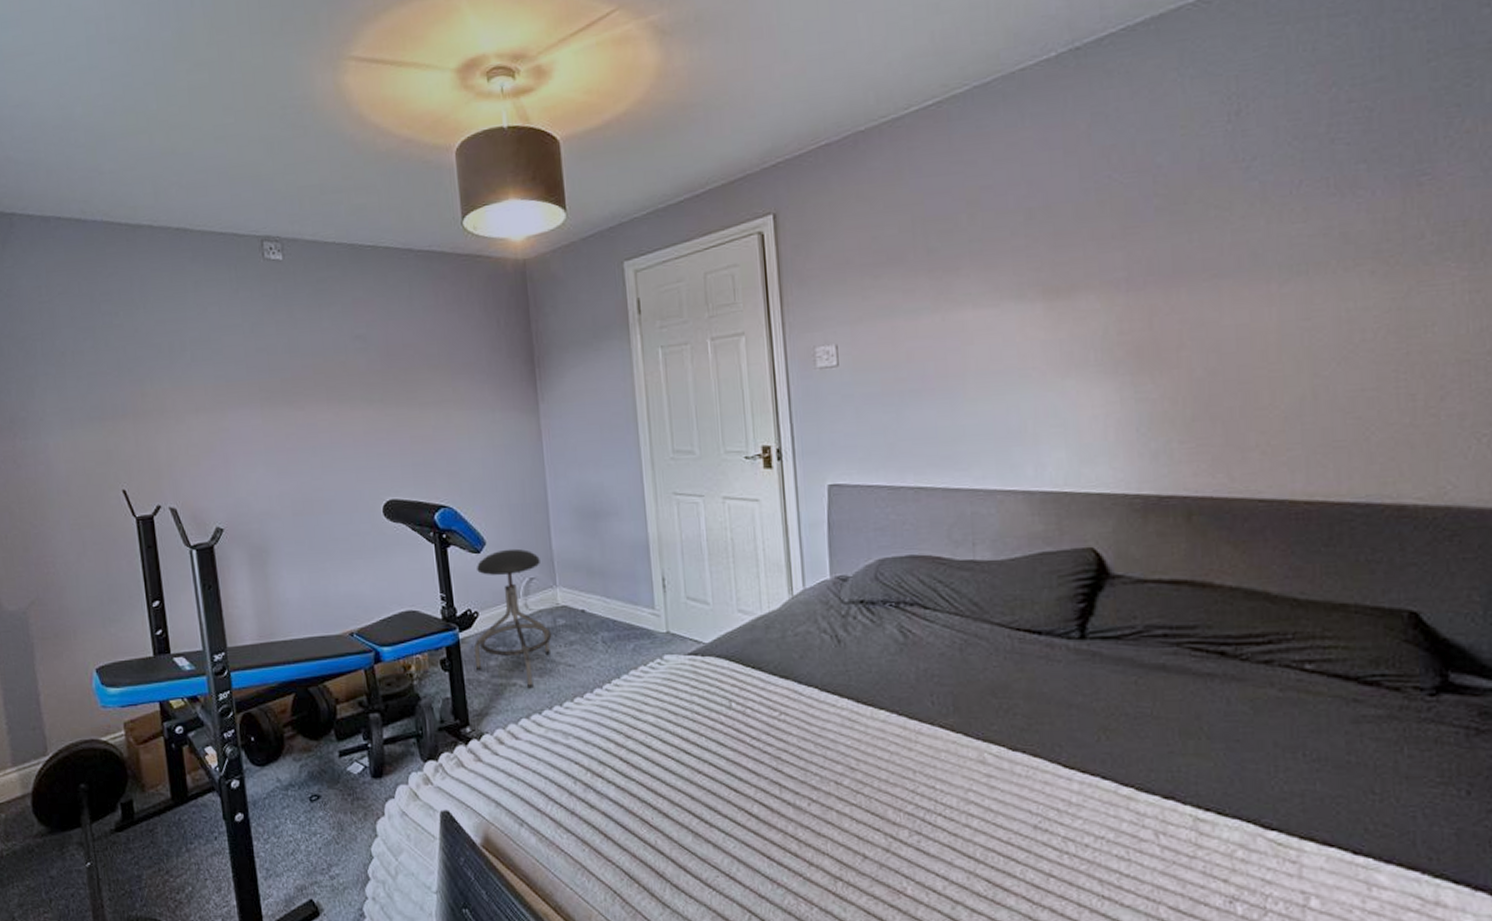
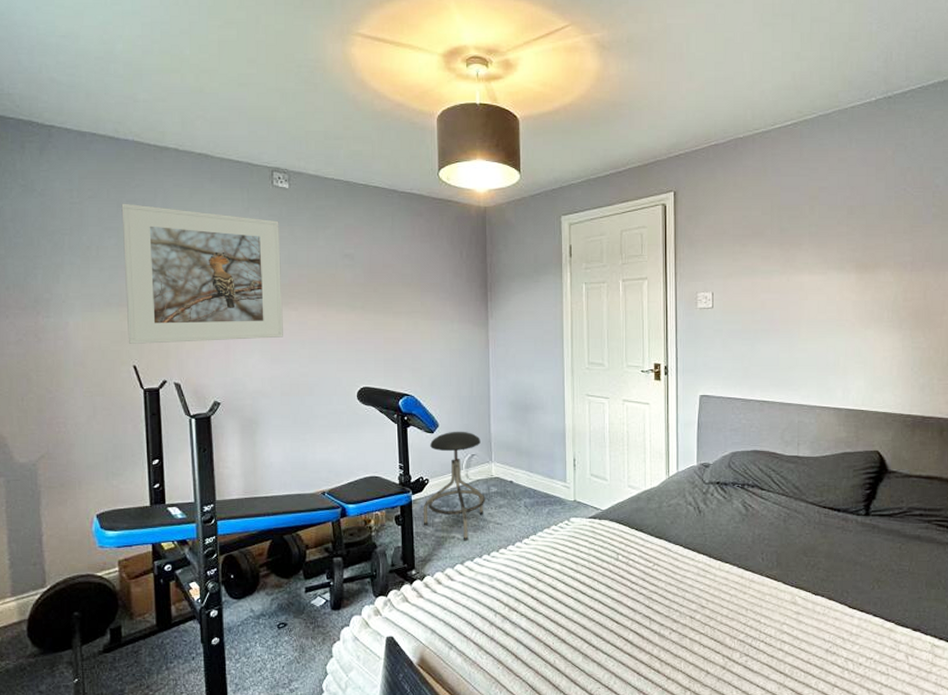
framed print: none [95,296,290,464] -> present [121,203,283,344]

